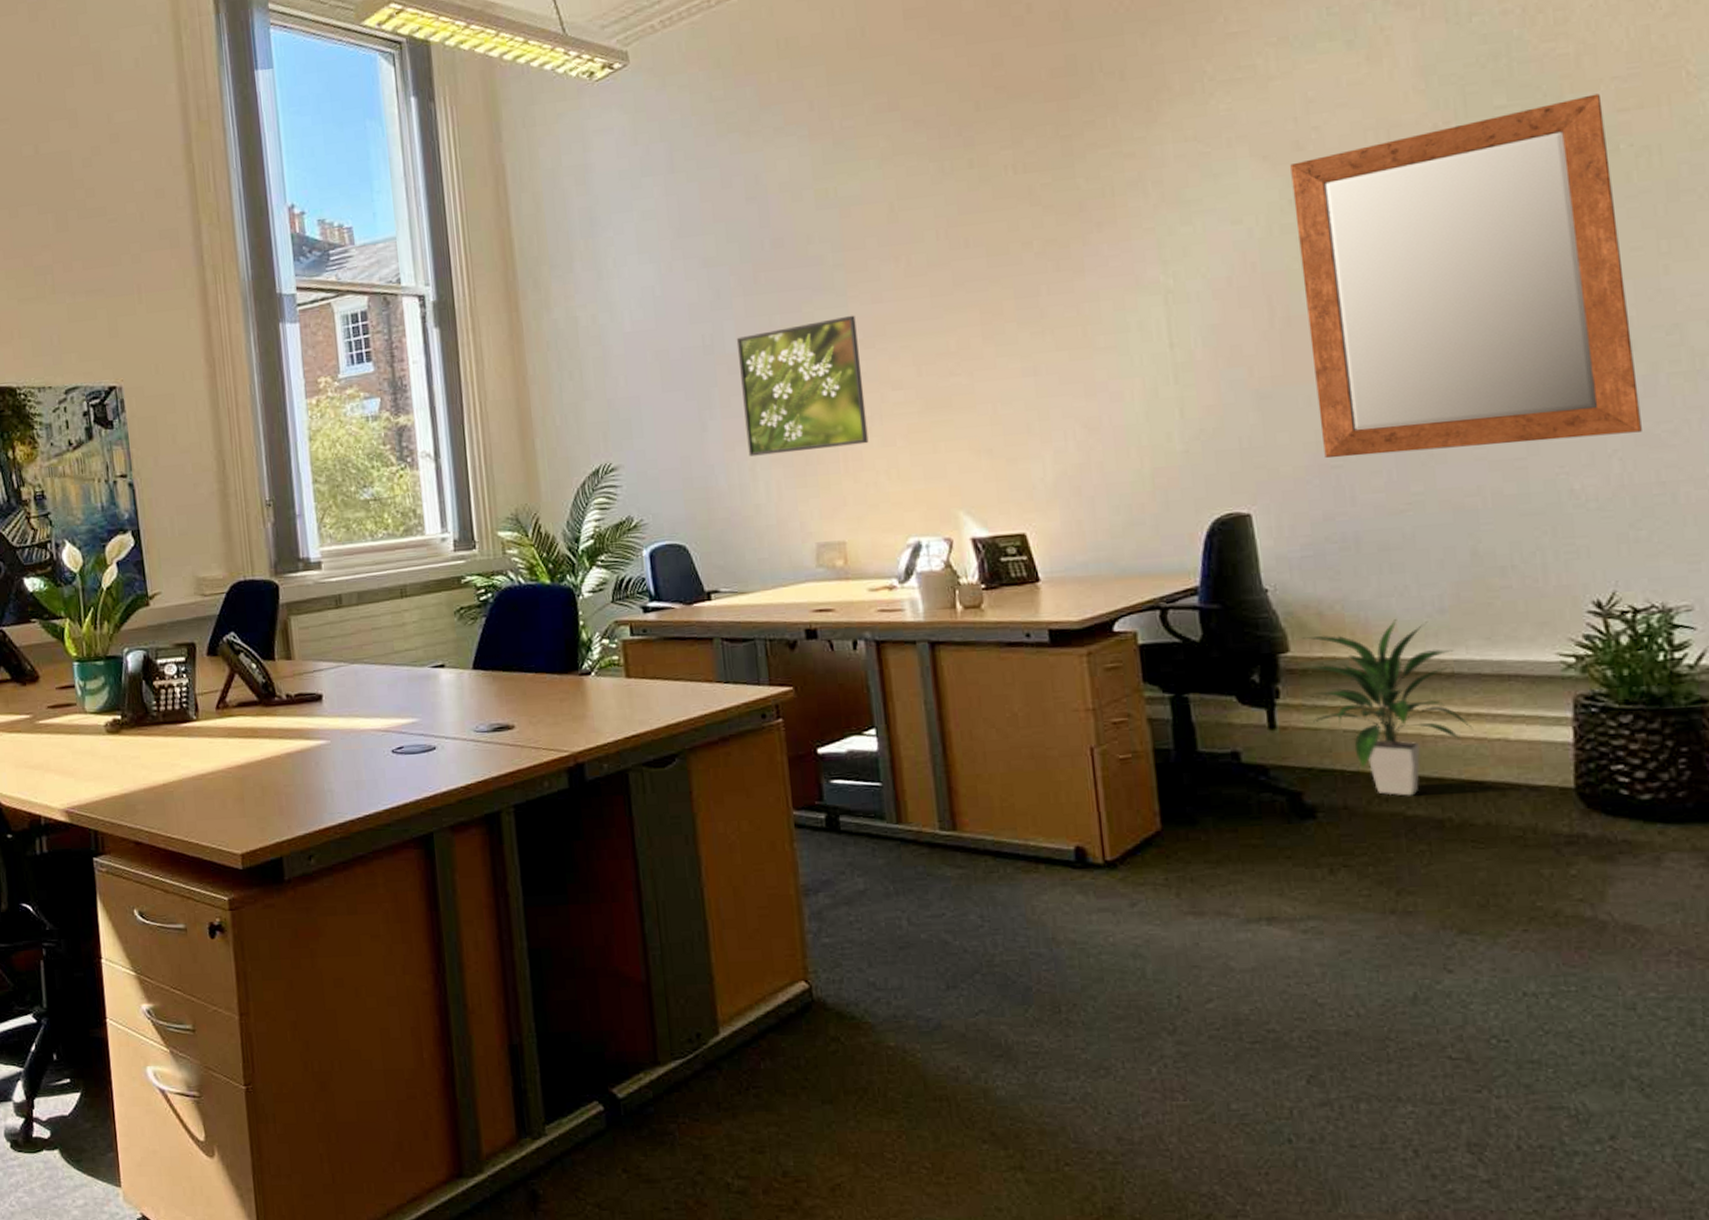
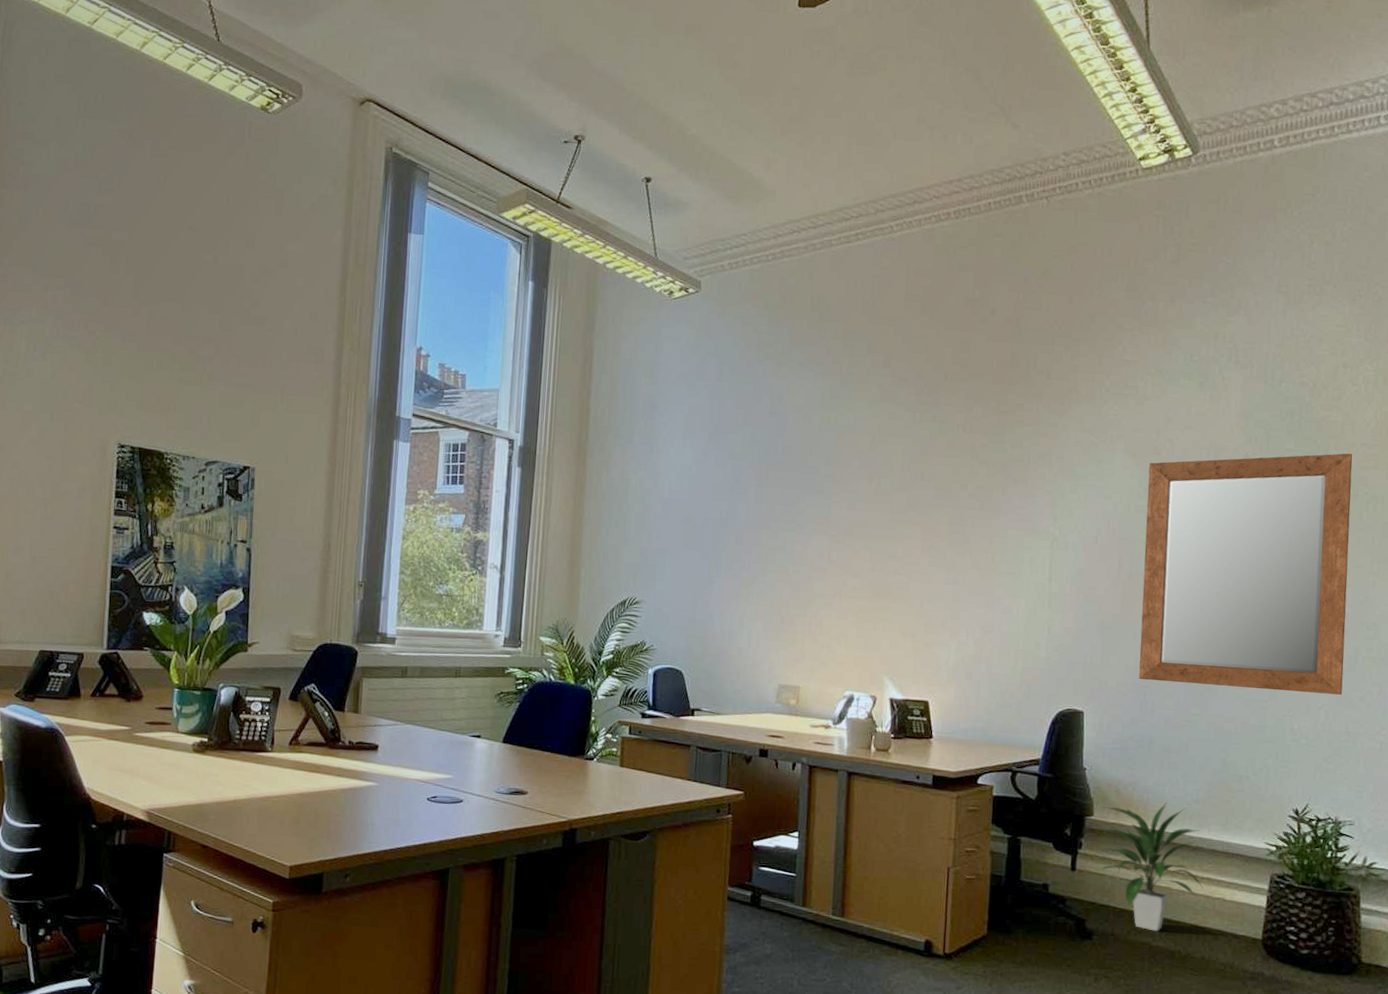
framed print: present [736,315,869,457] -> none [740,515,834,615]

